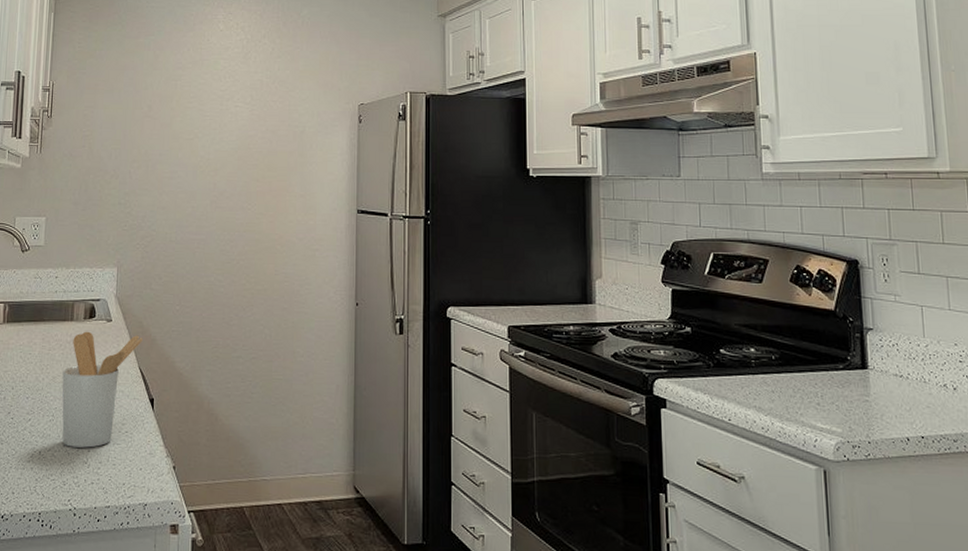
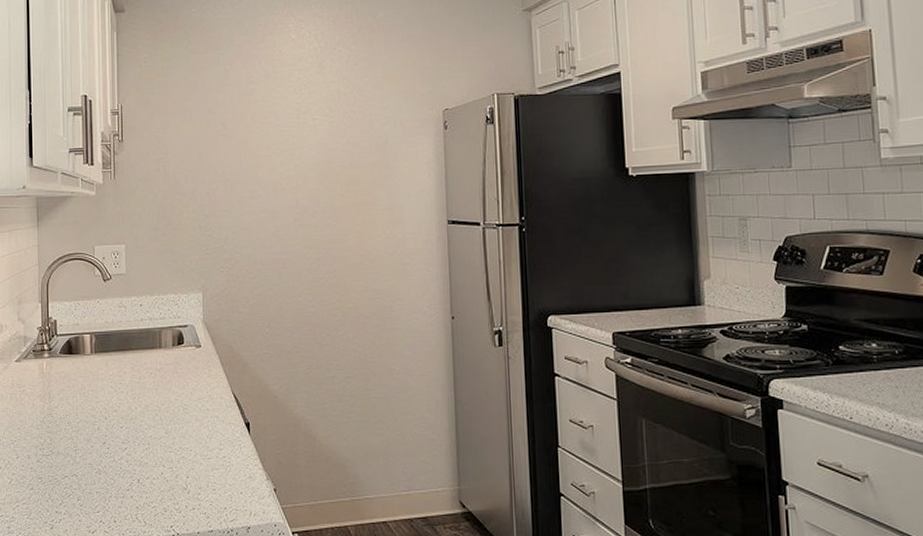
utensil holder: present [62,331,143,448] -> none [155,358,234,474]

